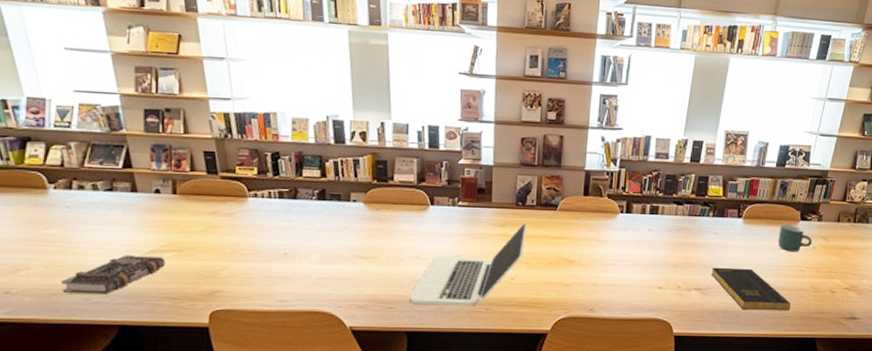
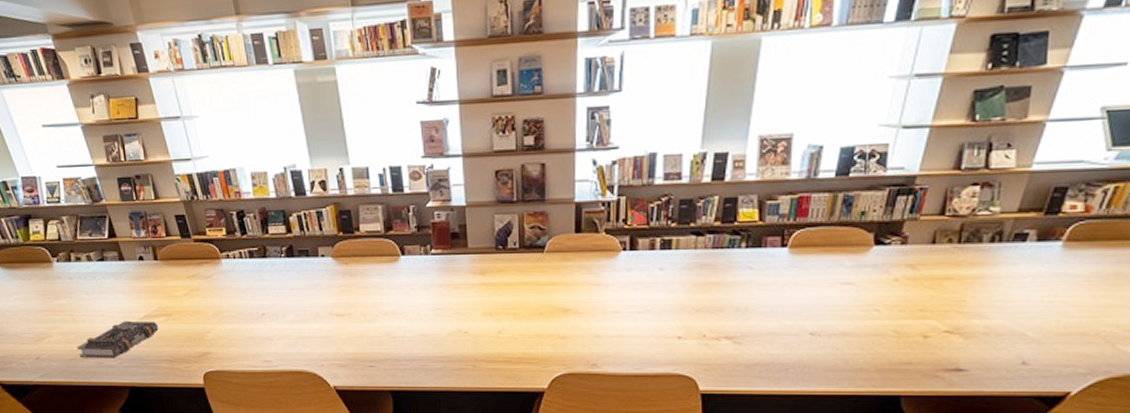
laptop: present [409,221,527,306] -> none [390,267,511,363]
book: present [711,267,791,311] -> none [747,310,862,363]
mug: present [778,223,812,252] -> none [840,250,892,287]

